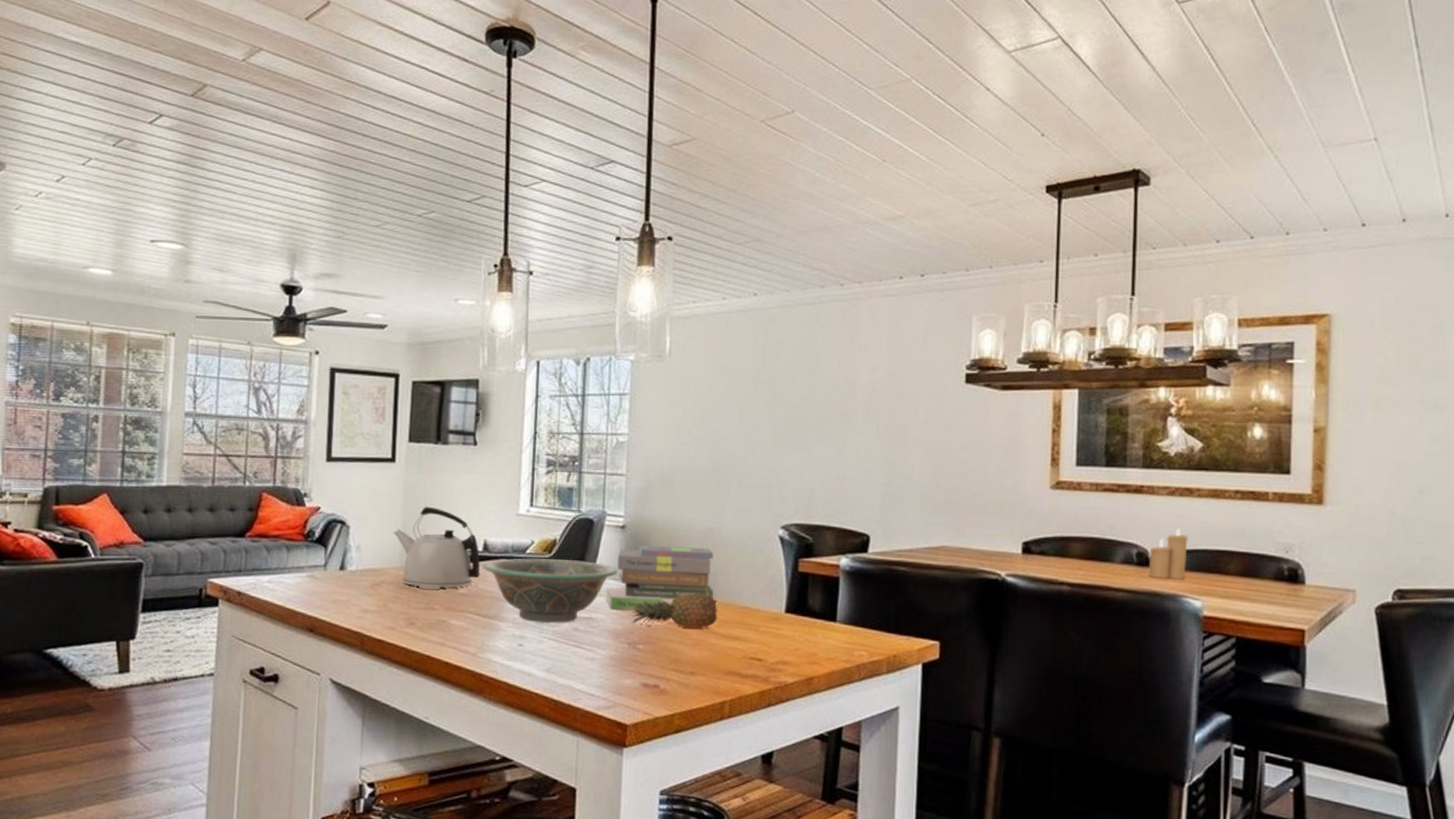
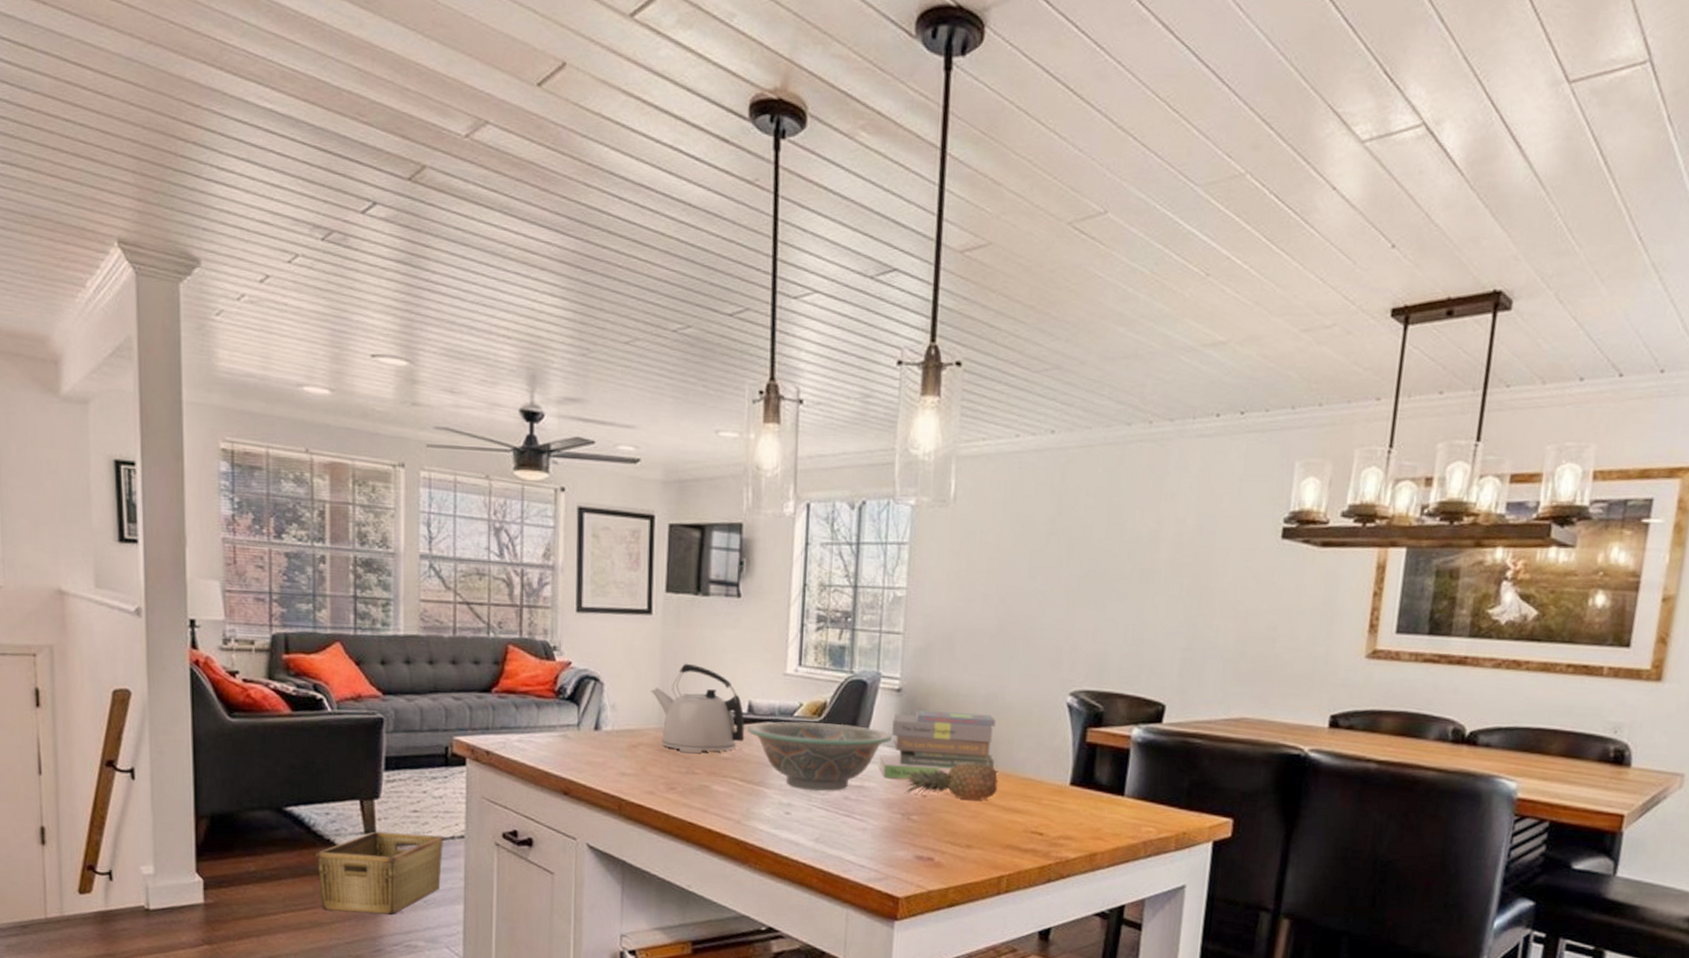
hamper: none [71,671,195,752] -> present [316,831,445,915]
candle: present [1148,529,1188,581] -> none [1463,704,1510,761]

